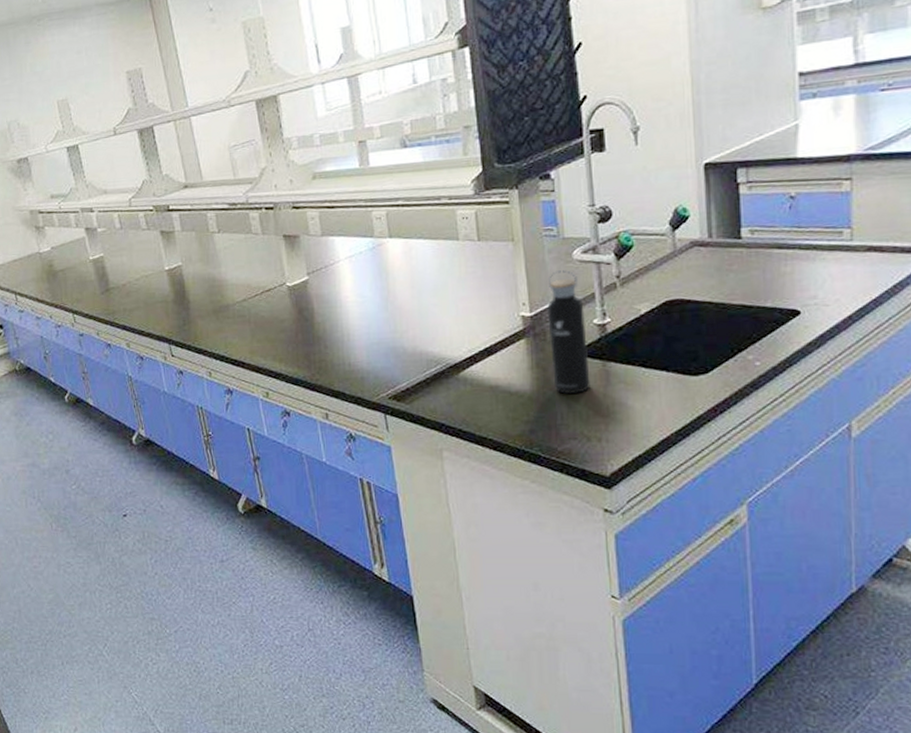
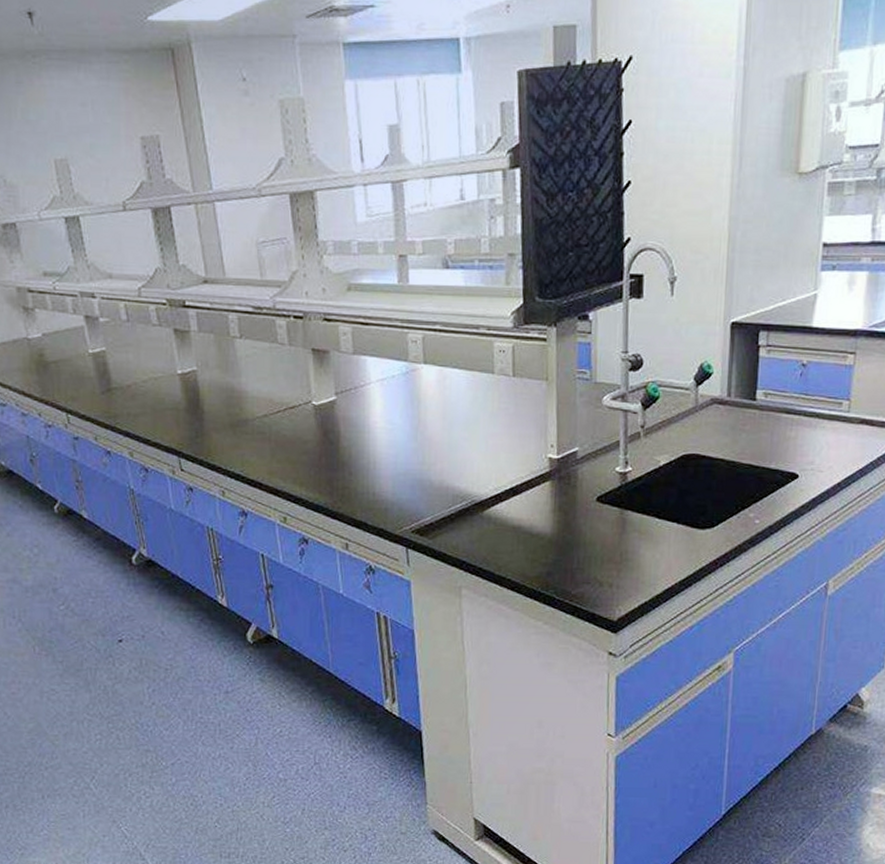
water bottle: present [547,270,591,394] -> none [573,415,609,539]

